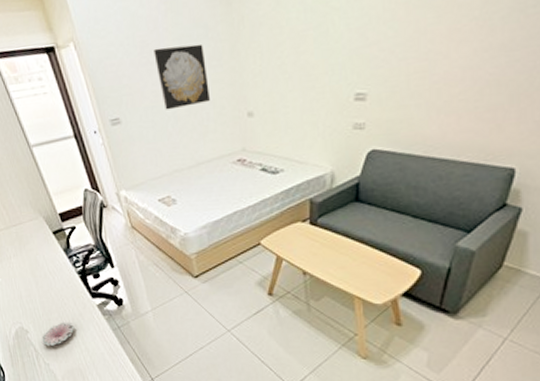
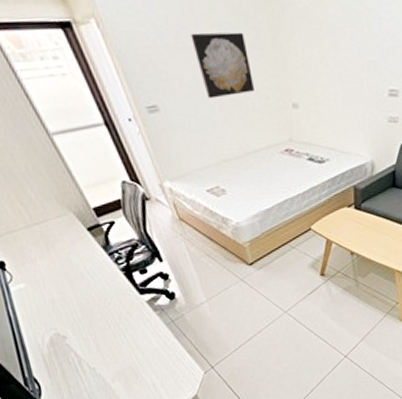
flower: present [42,322,75,346] -> none [83,322,122,350]

